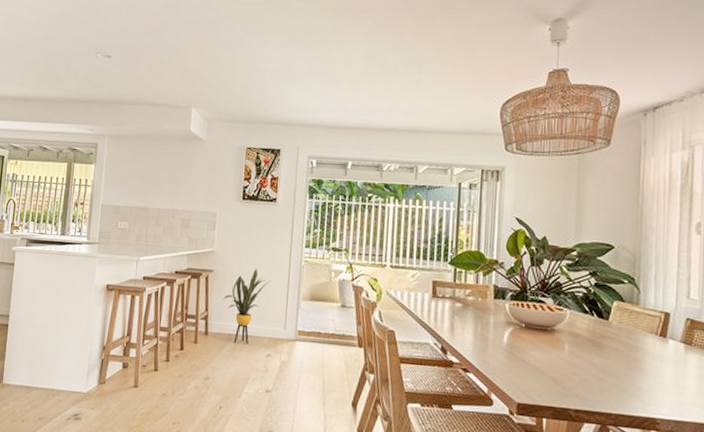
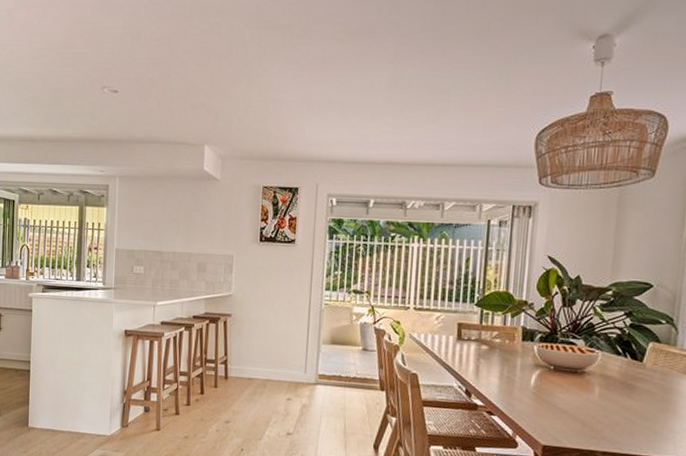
house plant: present [222,269,272,345] -> none [241,313,291,389]

